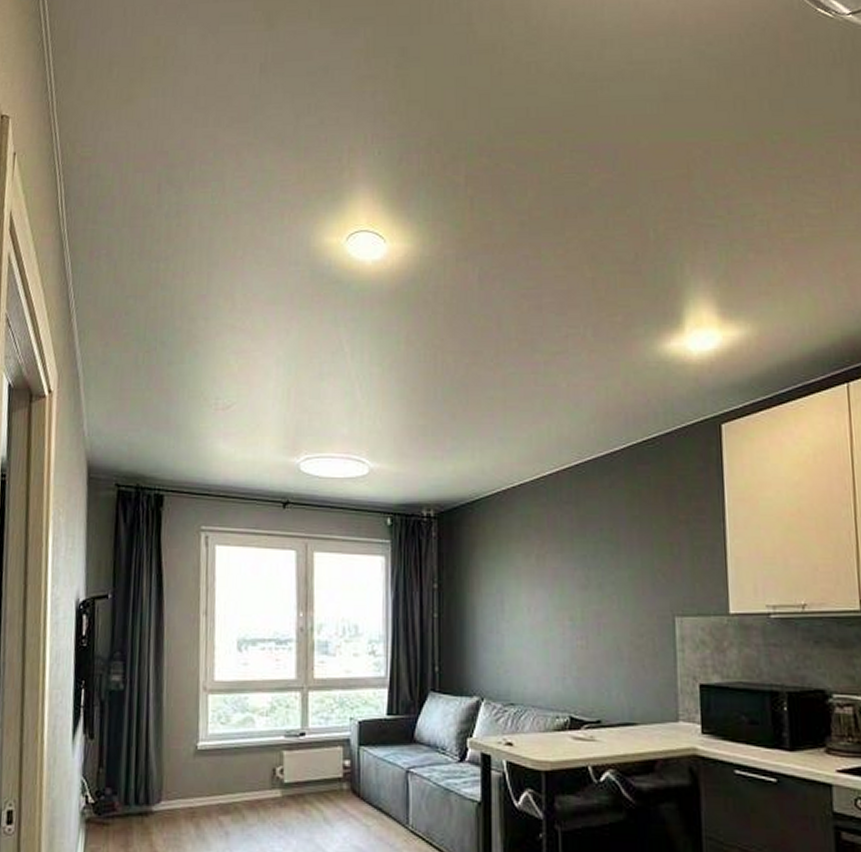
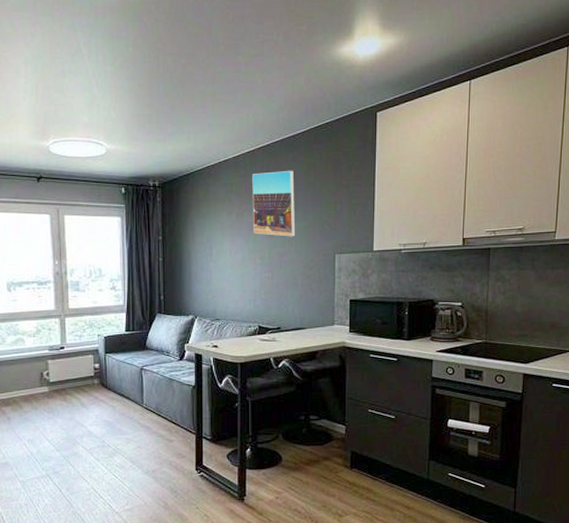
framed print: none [556,498,618,590] -> present [252,170,296,237]

